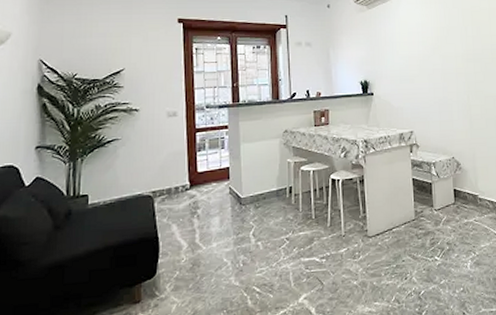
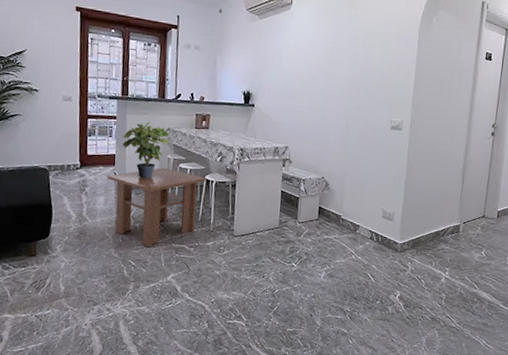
coffee table: none [221,173,332,267] -> present [107,168,207,247]
potted plant: none [236,126,290,190] -> present [122,122,172,179]

